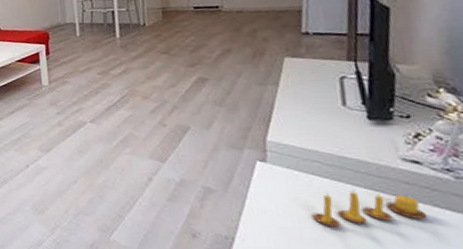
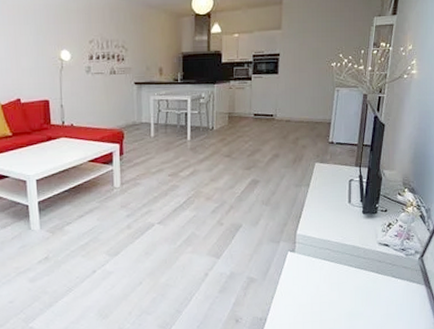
candle: present [312,190,428,228] -> none [321,270,388,301]

